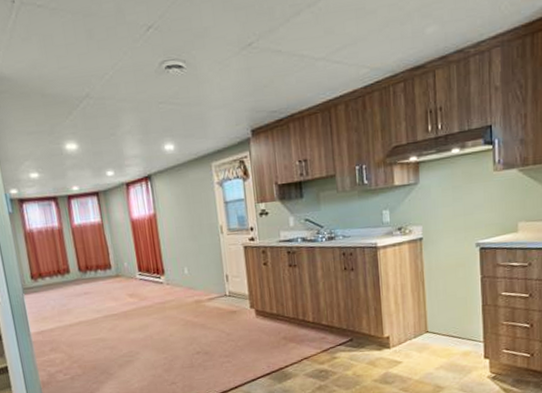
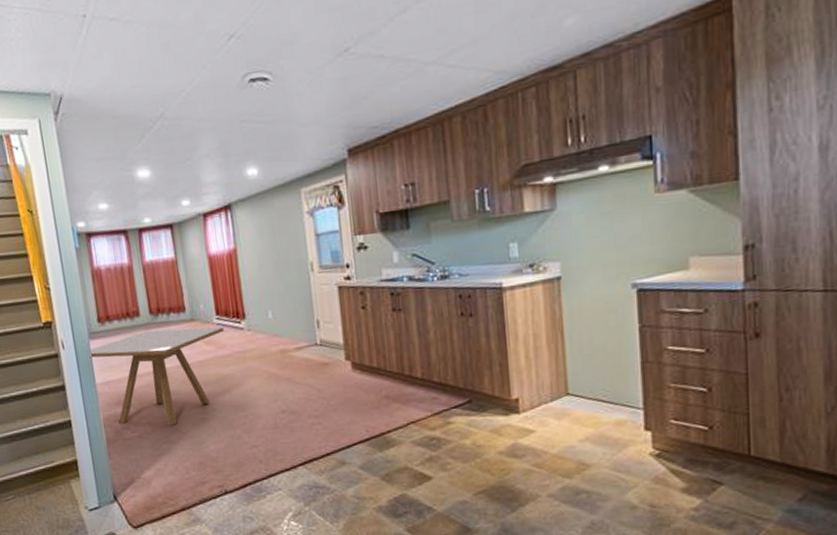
dining table: none [23,281,146,368] -> present [89,326,225,426]

